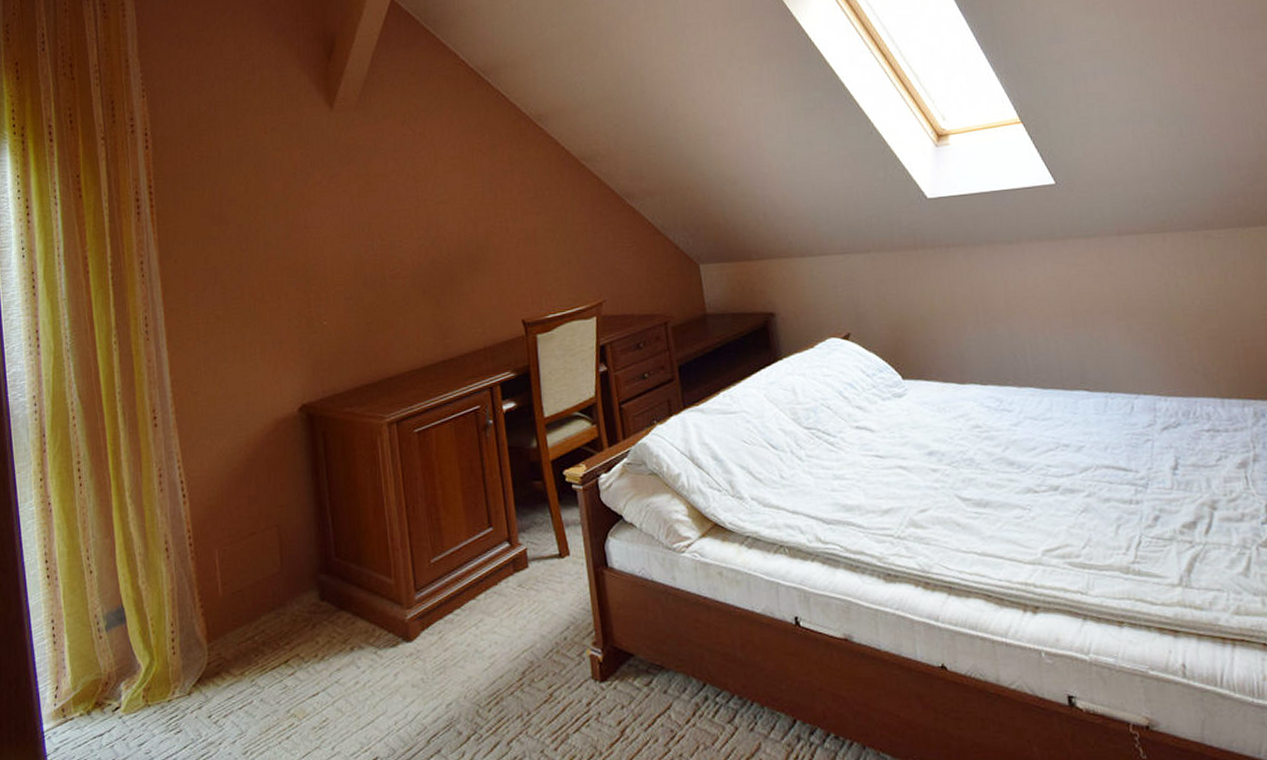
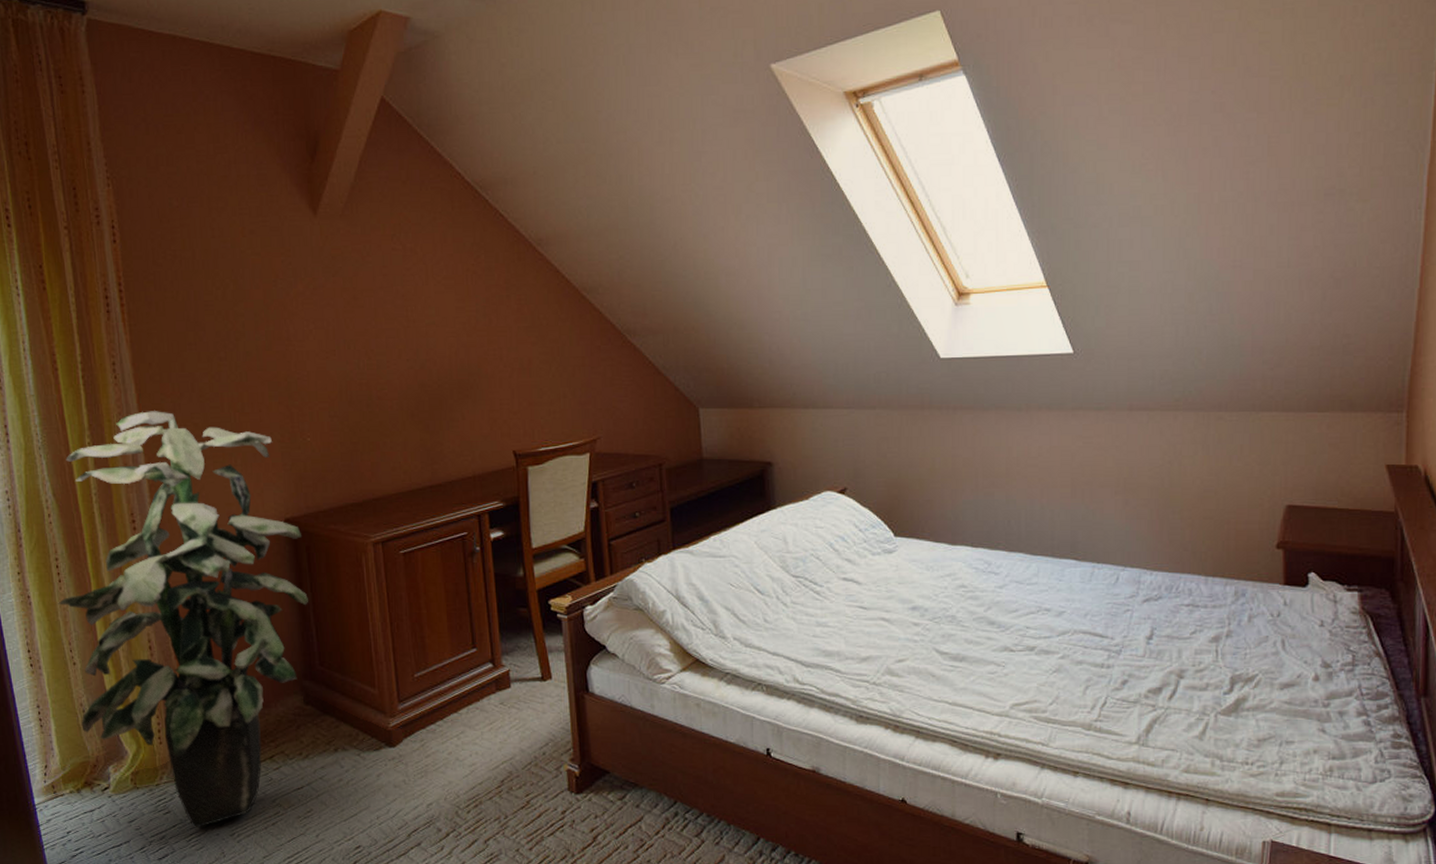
indoor plant: none [78,305,324,748] -> present [58,411,308,828]

